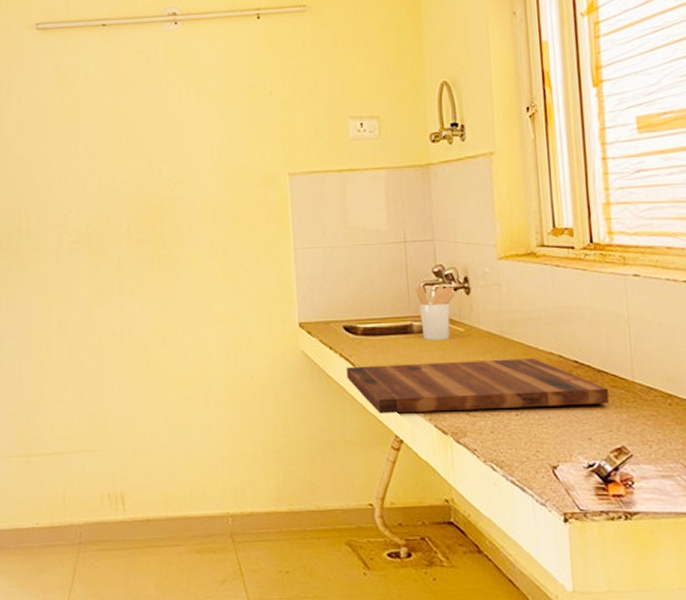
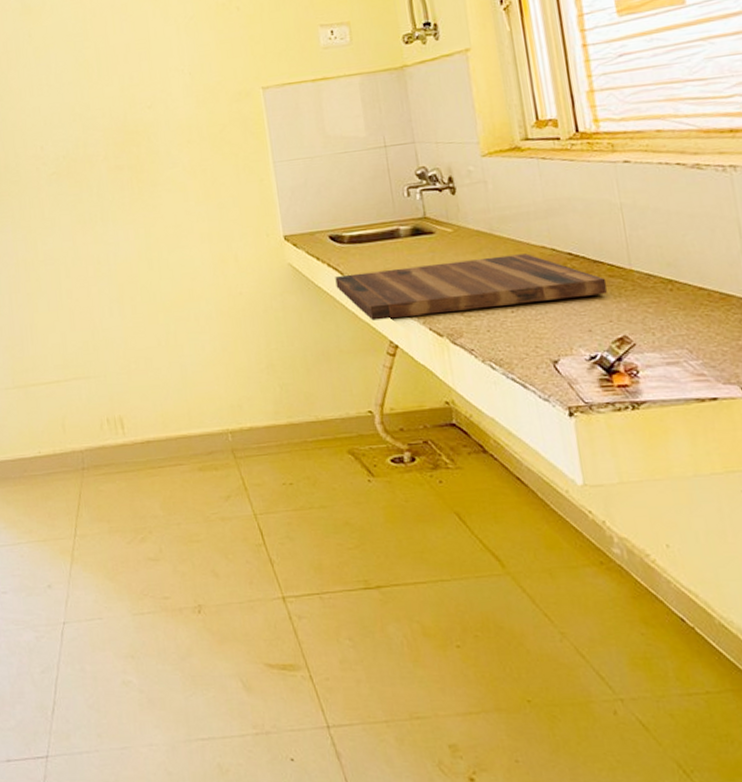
utensil holder: present [414,285,455,340] -> none [398,186,441,244]

